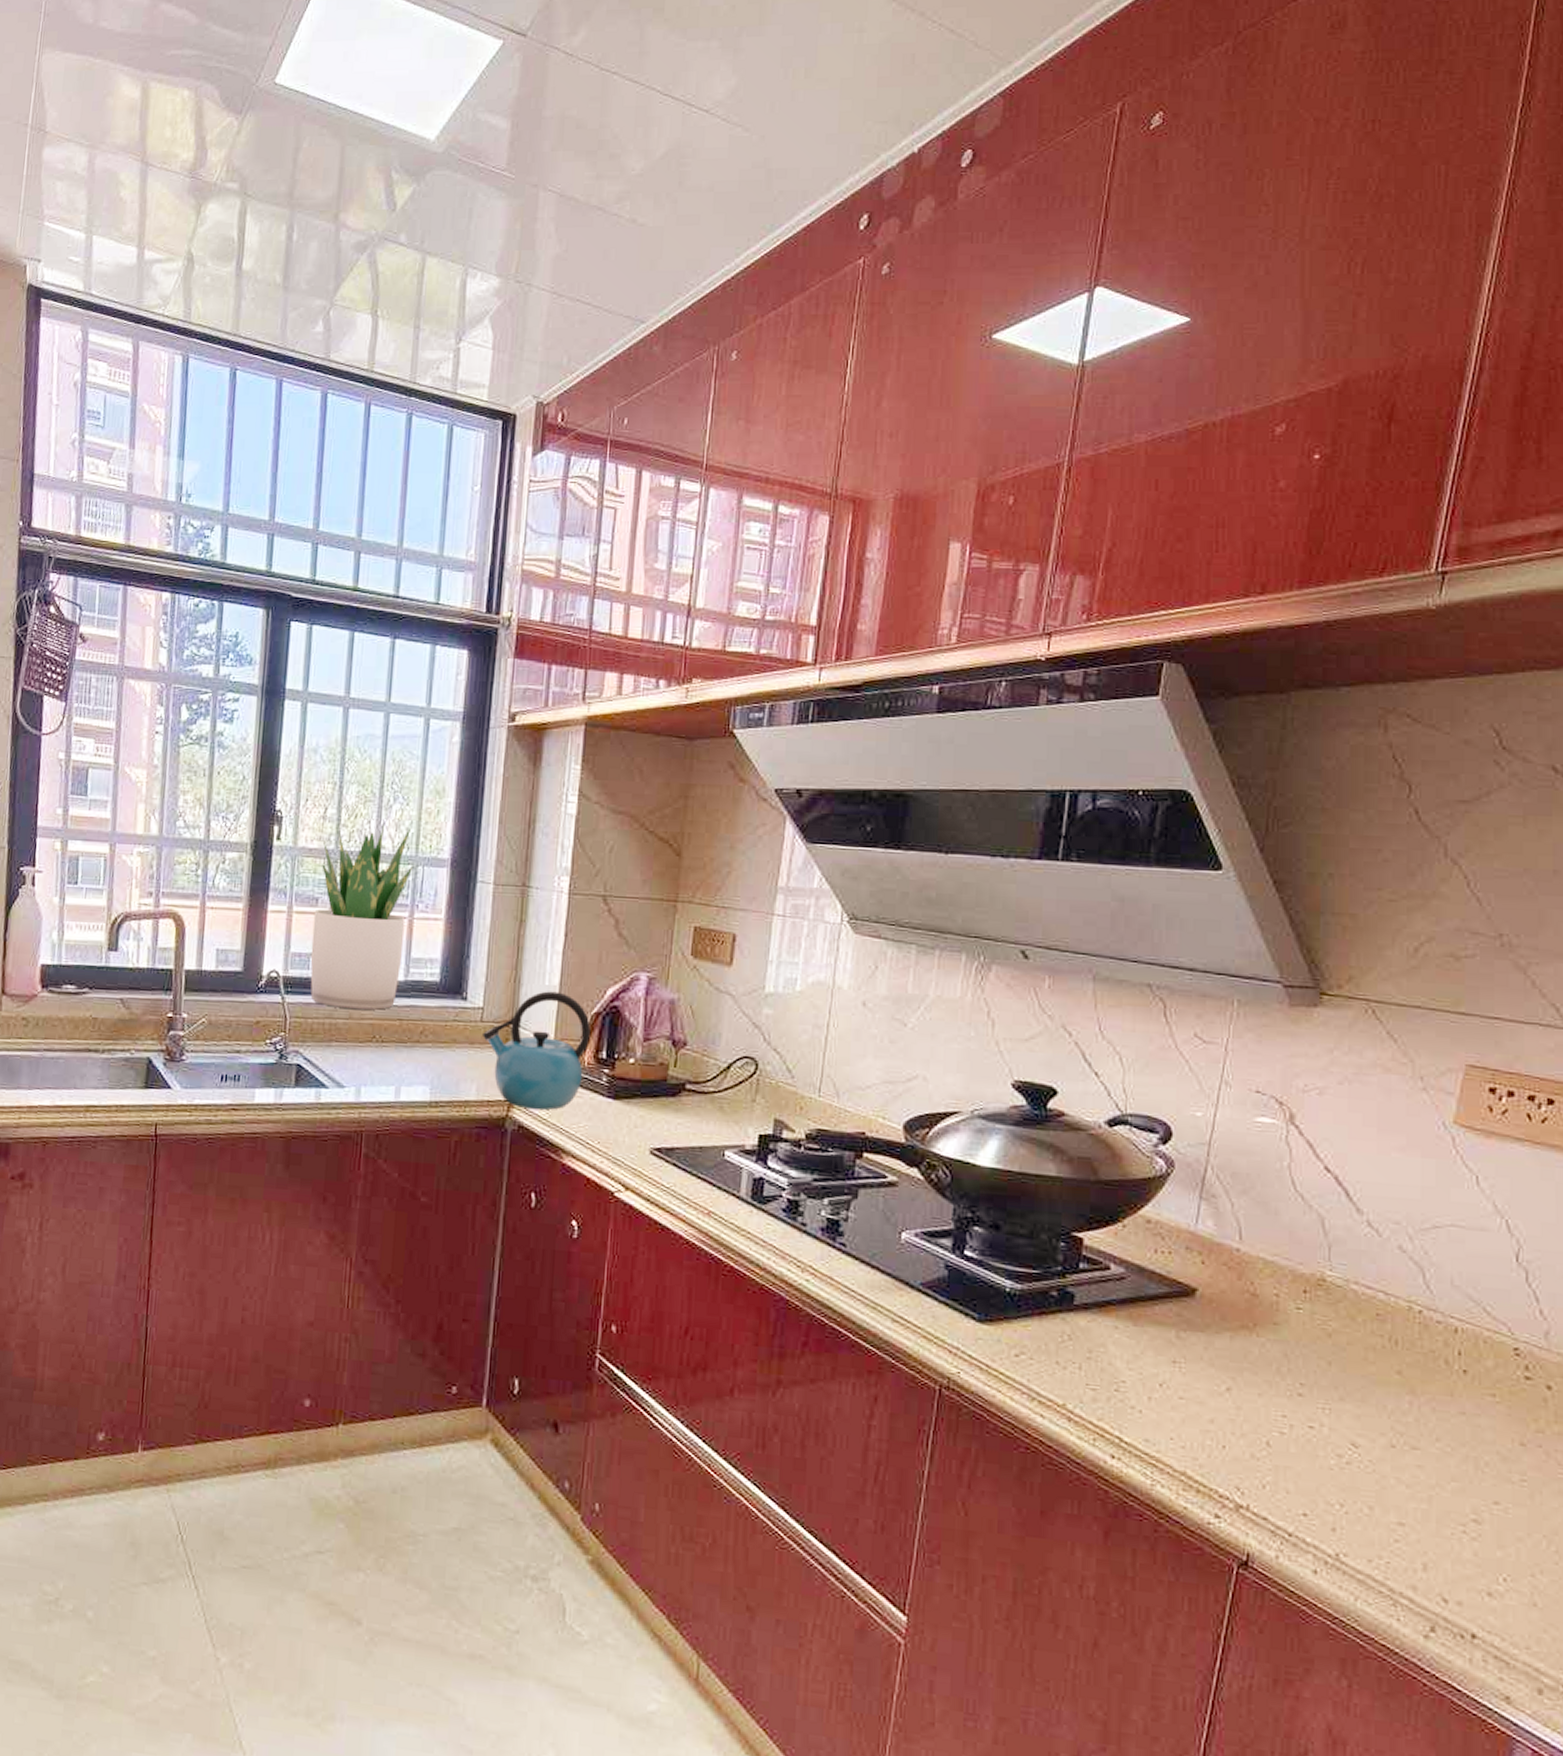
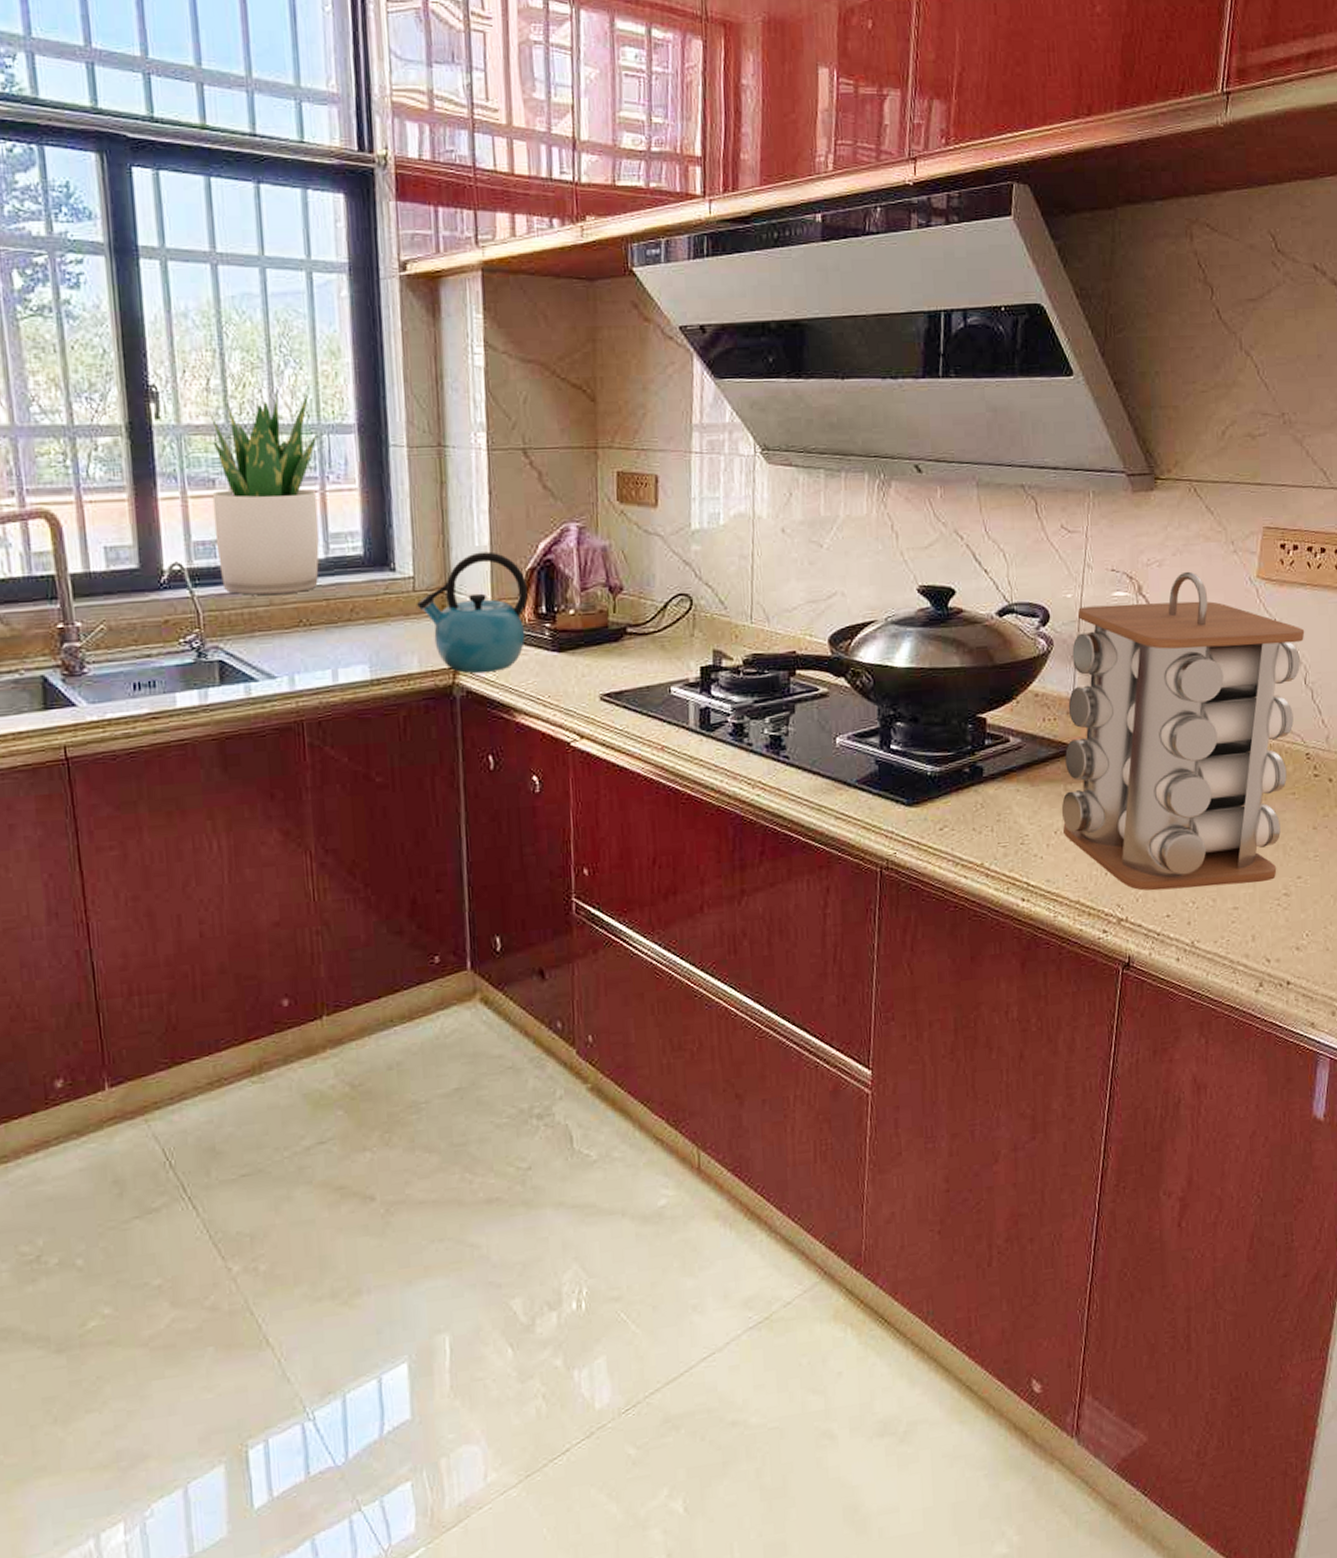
spice rack: none [1170,1104,1520,1499] -> present [1061,571,1305,891]

